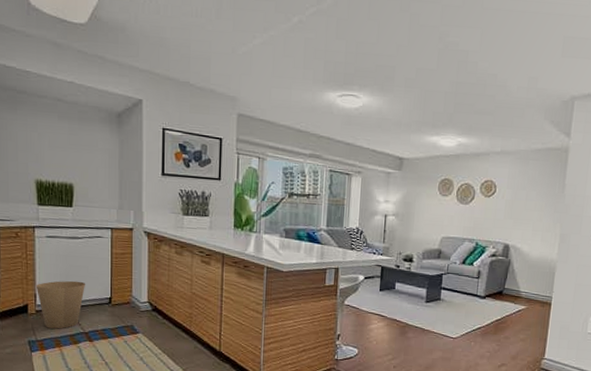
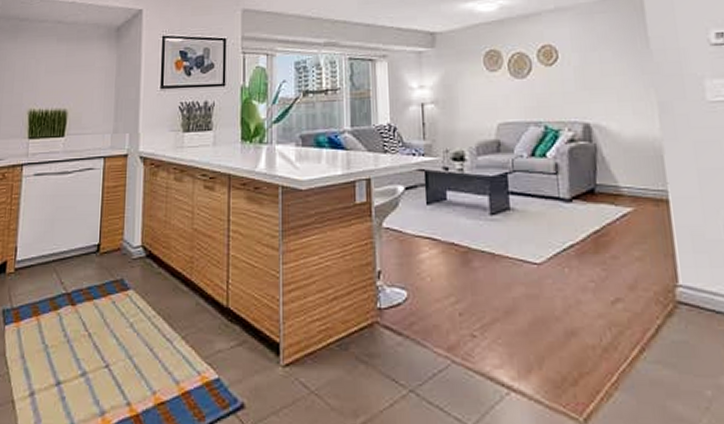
trash can: present [35,280,85,329] -> none [17,226,72,291]

